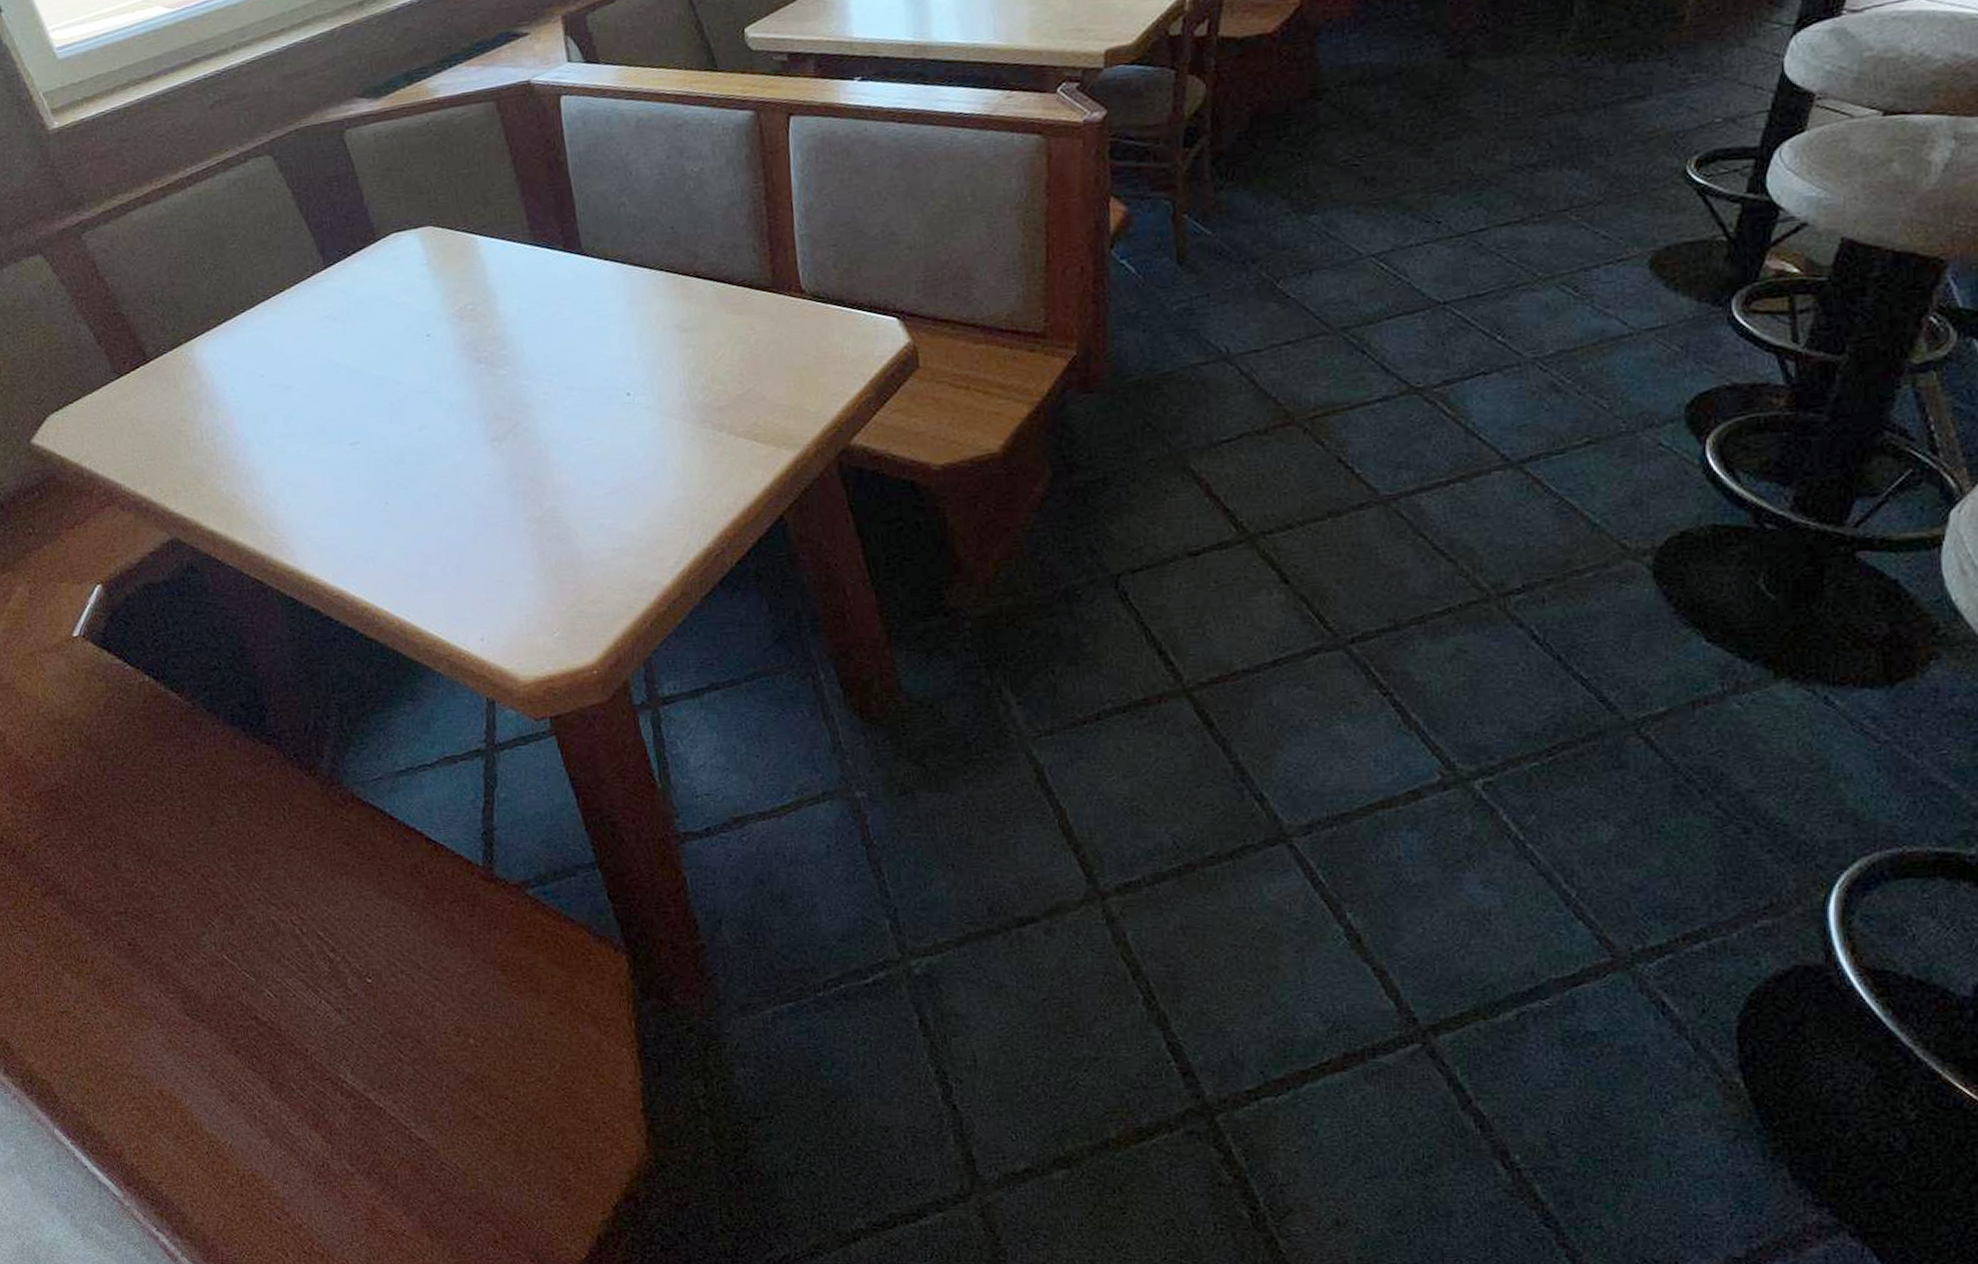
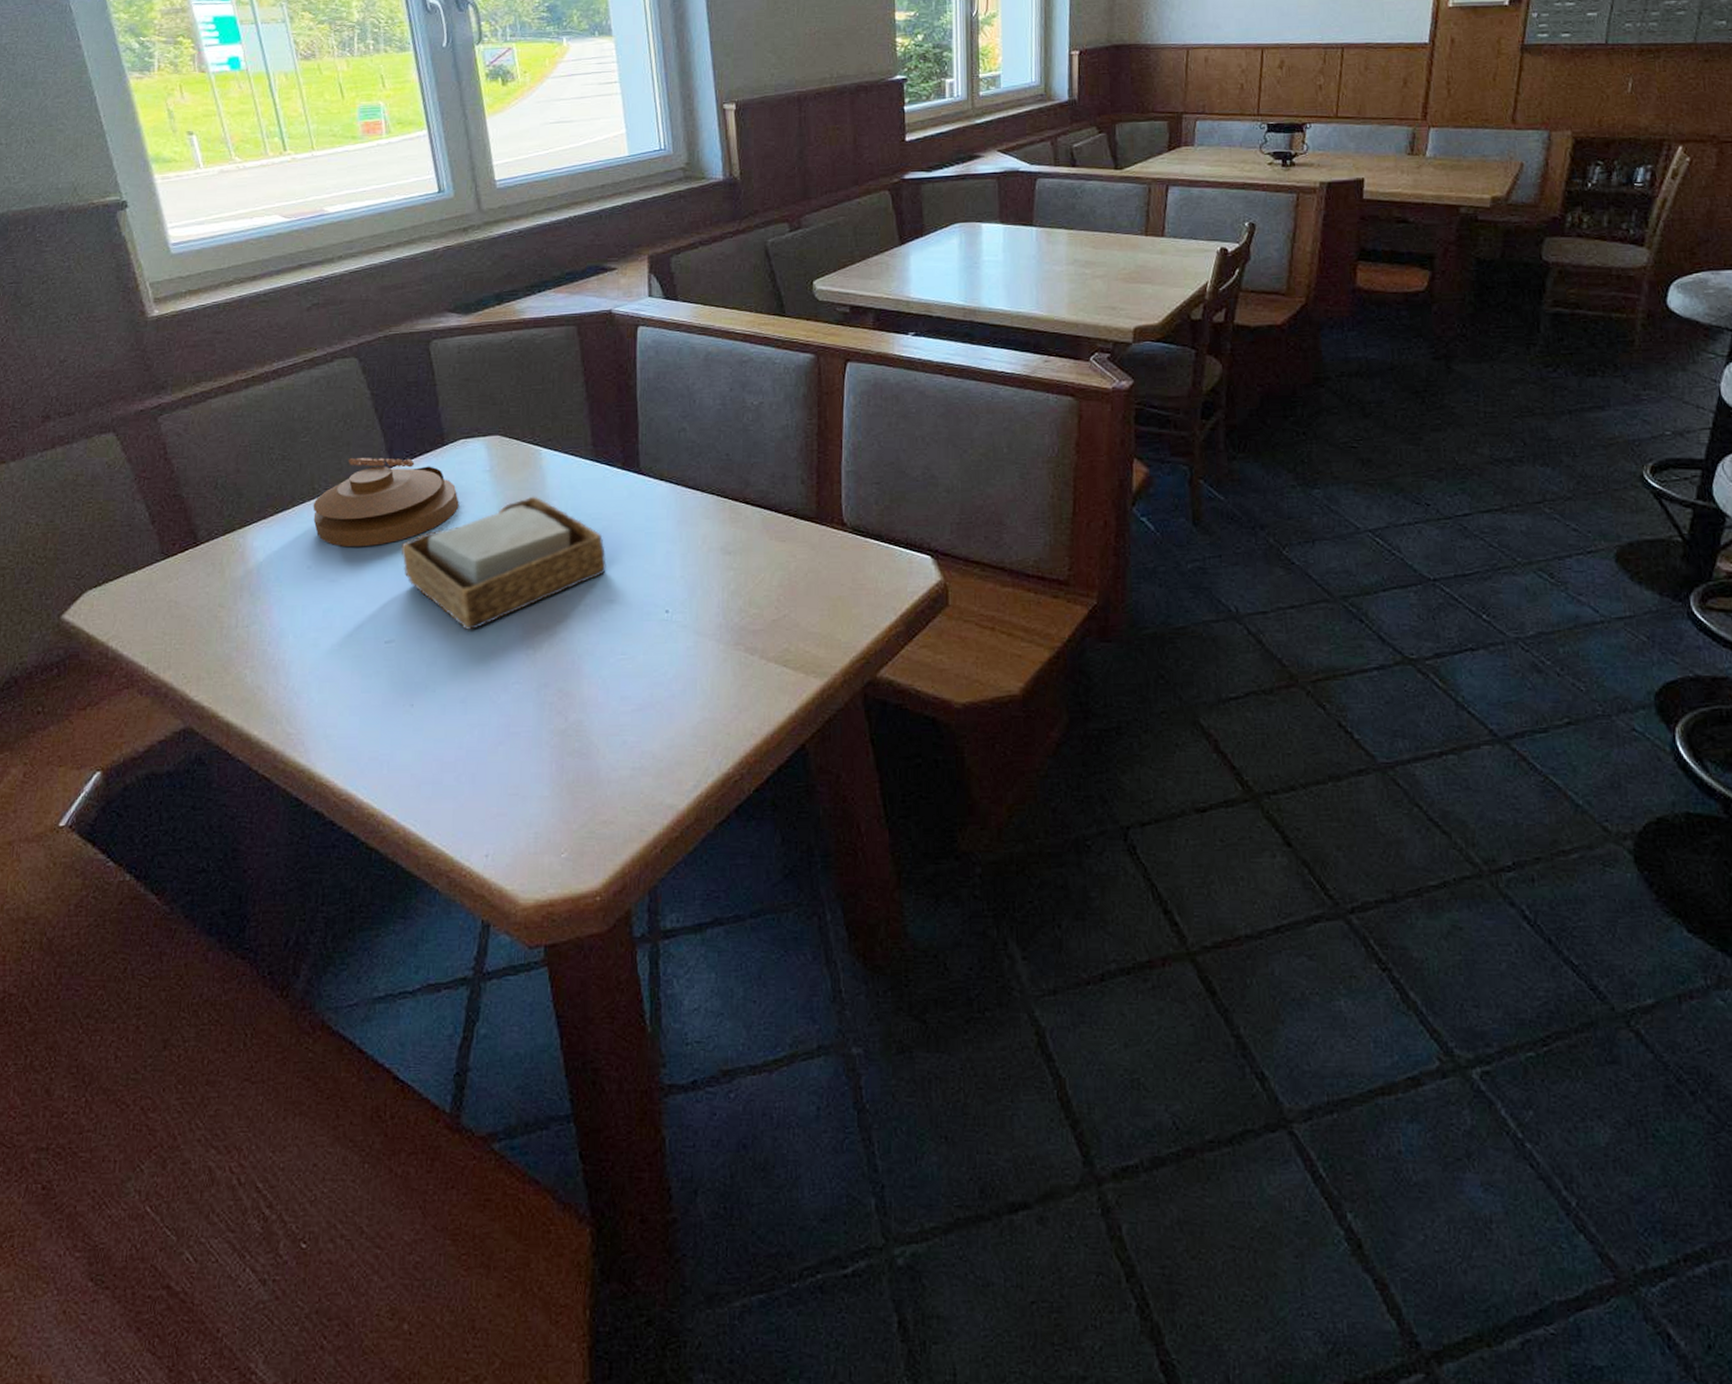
ashtray: none [254,257,402,353] -> present [313,457,459,547]
napkin holder: none [350,286,561,428] -> present [401,496,607,631]

